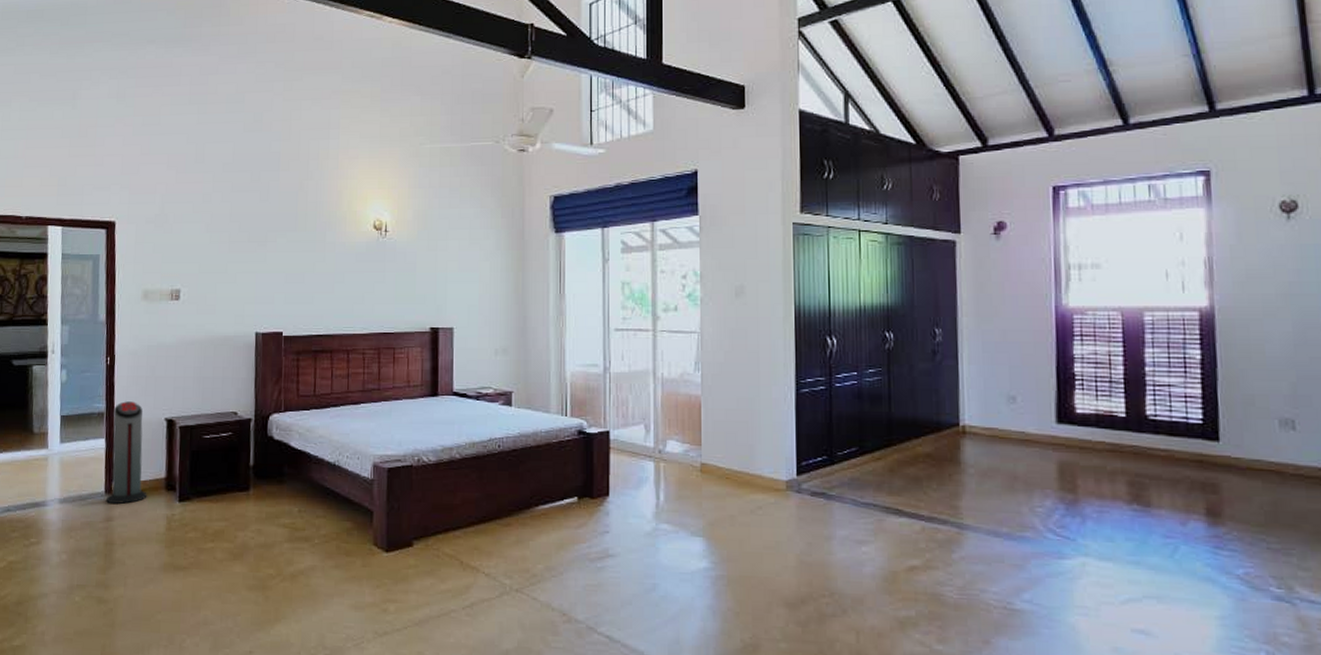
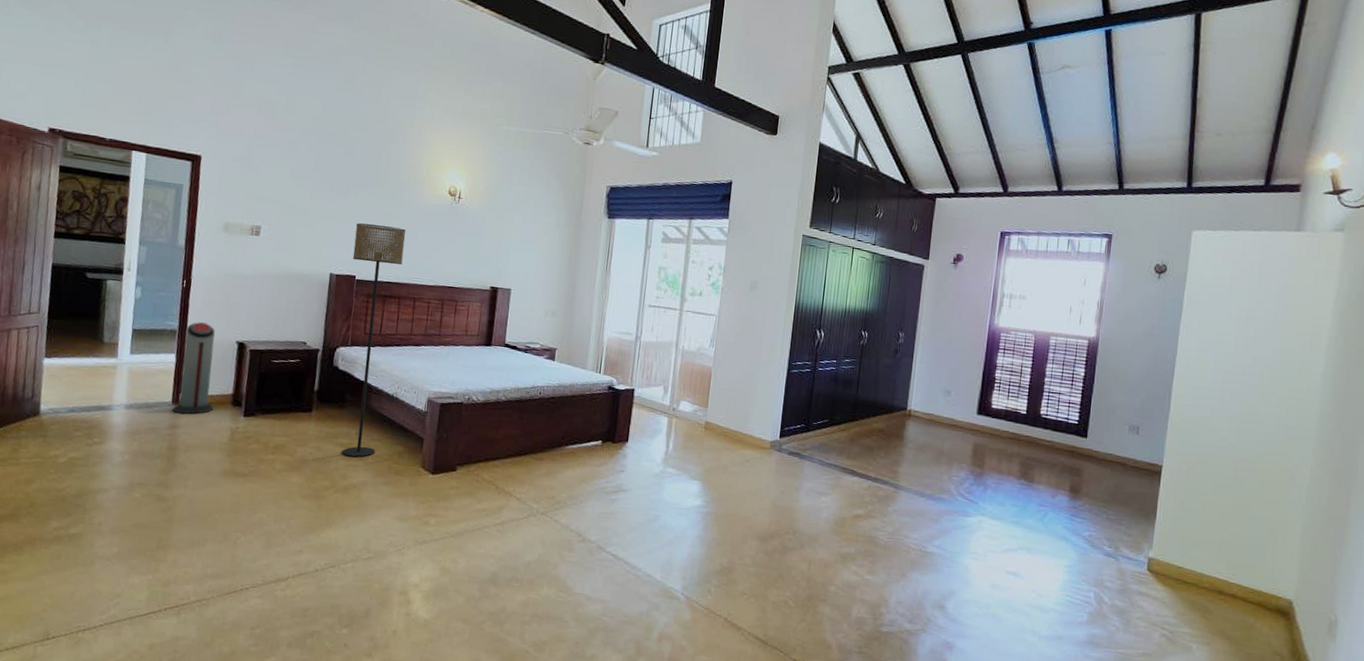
floor lamp: none [277,272,332,539] -> present [341,223,406,458]

